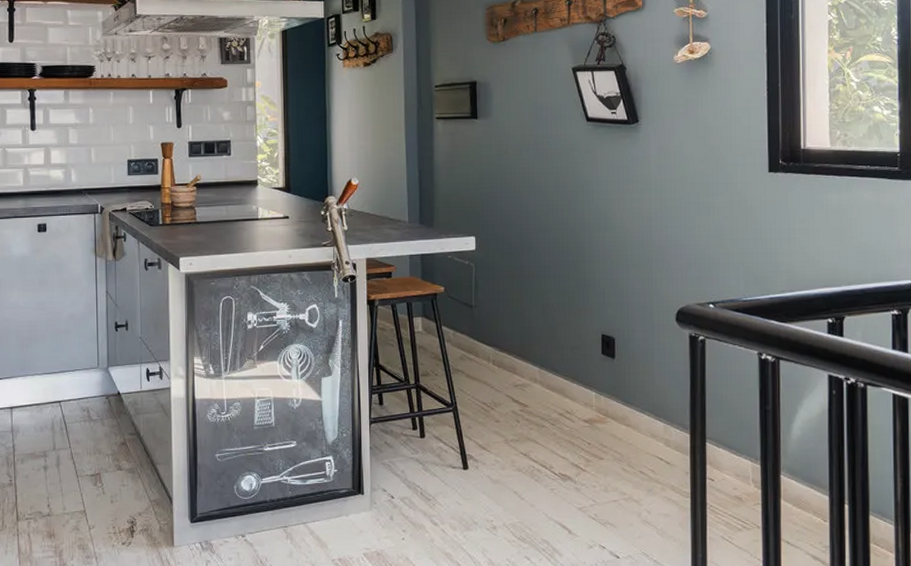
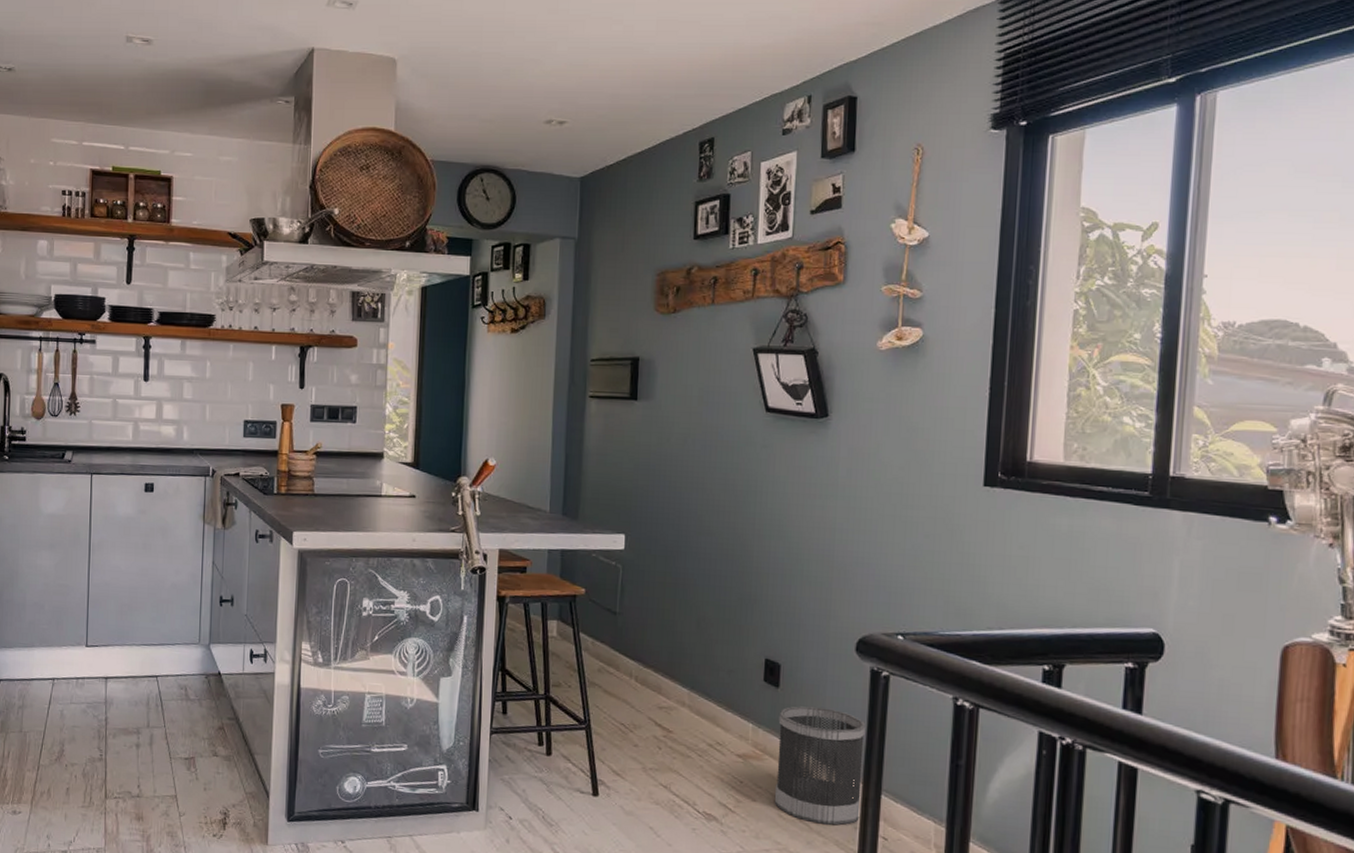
wastebasket: none [616,371,691,473] -> present [774,706,866,826]

